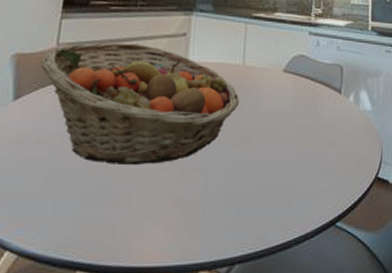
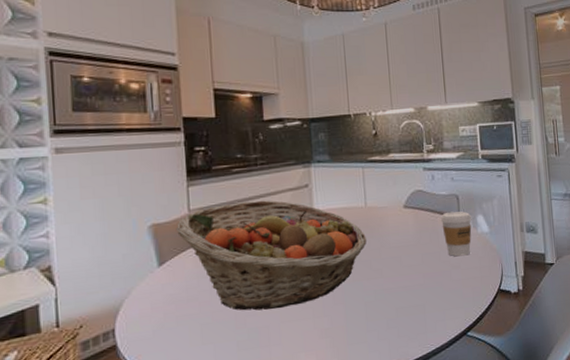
coffee cup: none [321,82,355,134] -> present [441,211,472,257]

